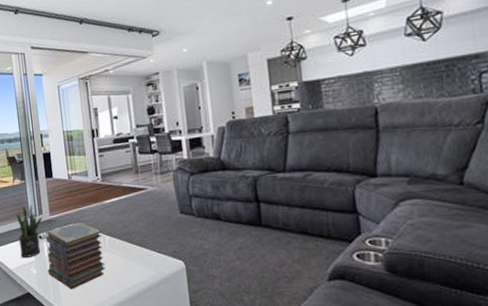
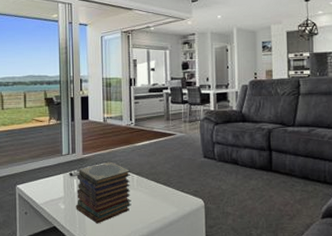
potted plant: present [15,204,43,258] -> none [48,143,75,194]

